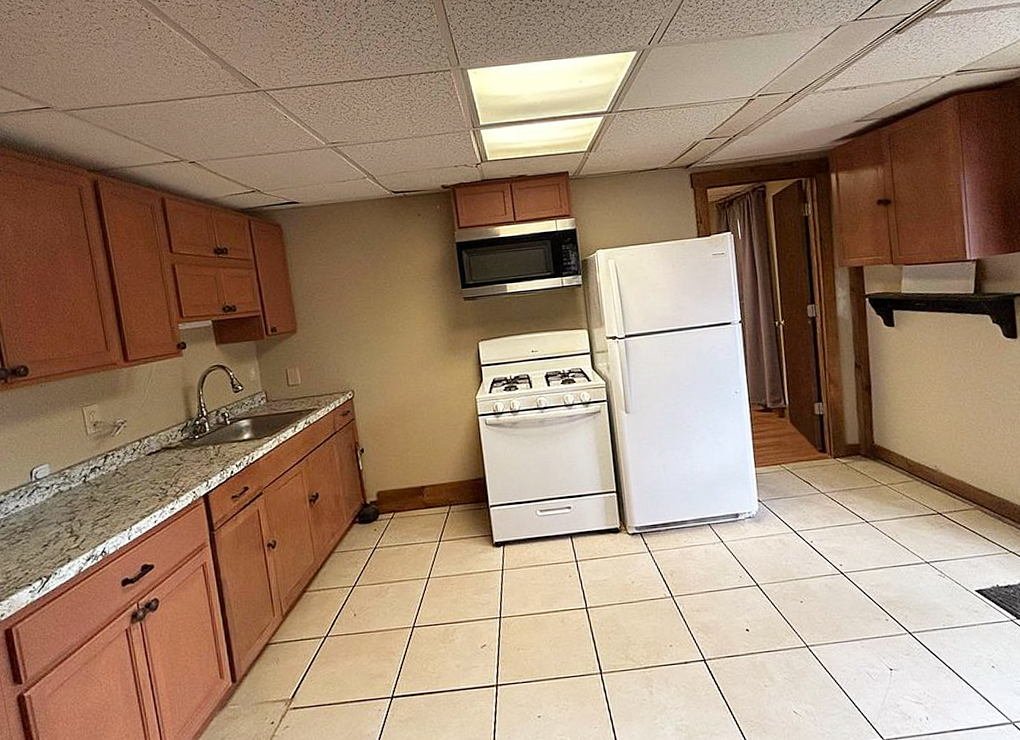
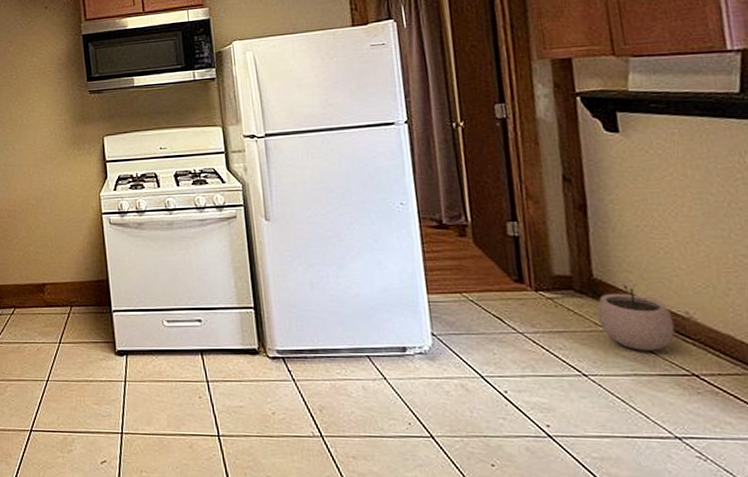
plant pot: none [876,447,928,499] -> present [596,285,675,351]

